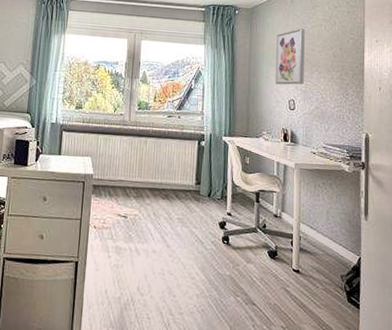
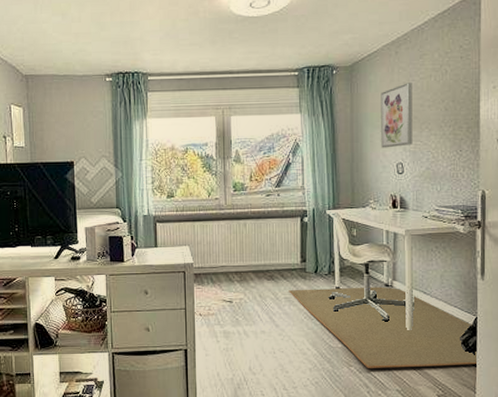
rug: none [182,211,362,308] -> present [289,286,479,368]

